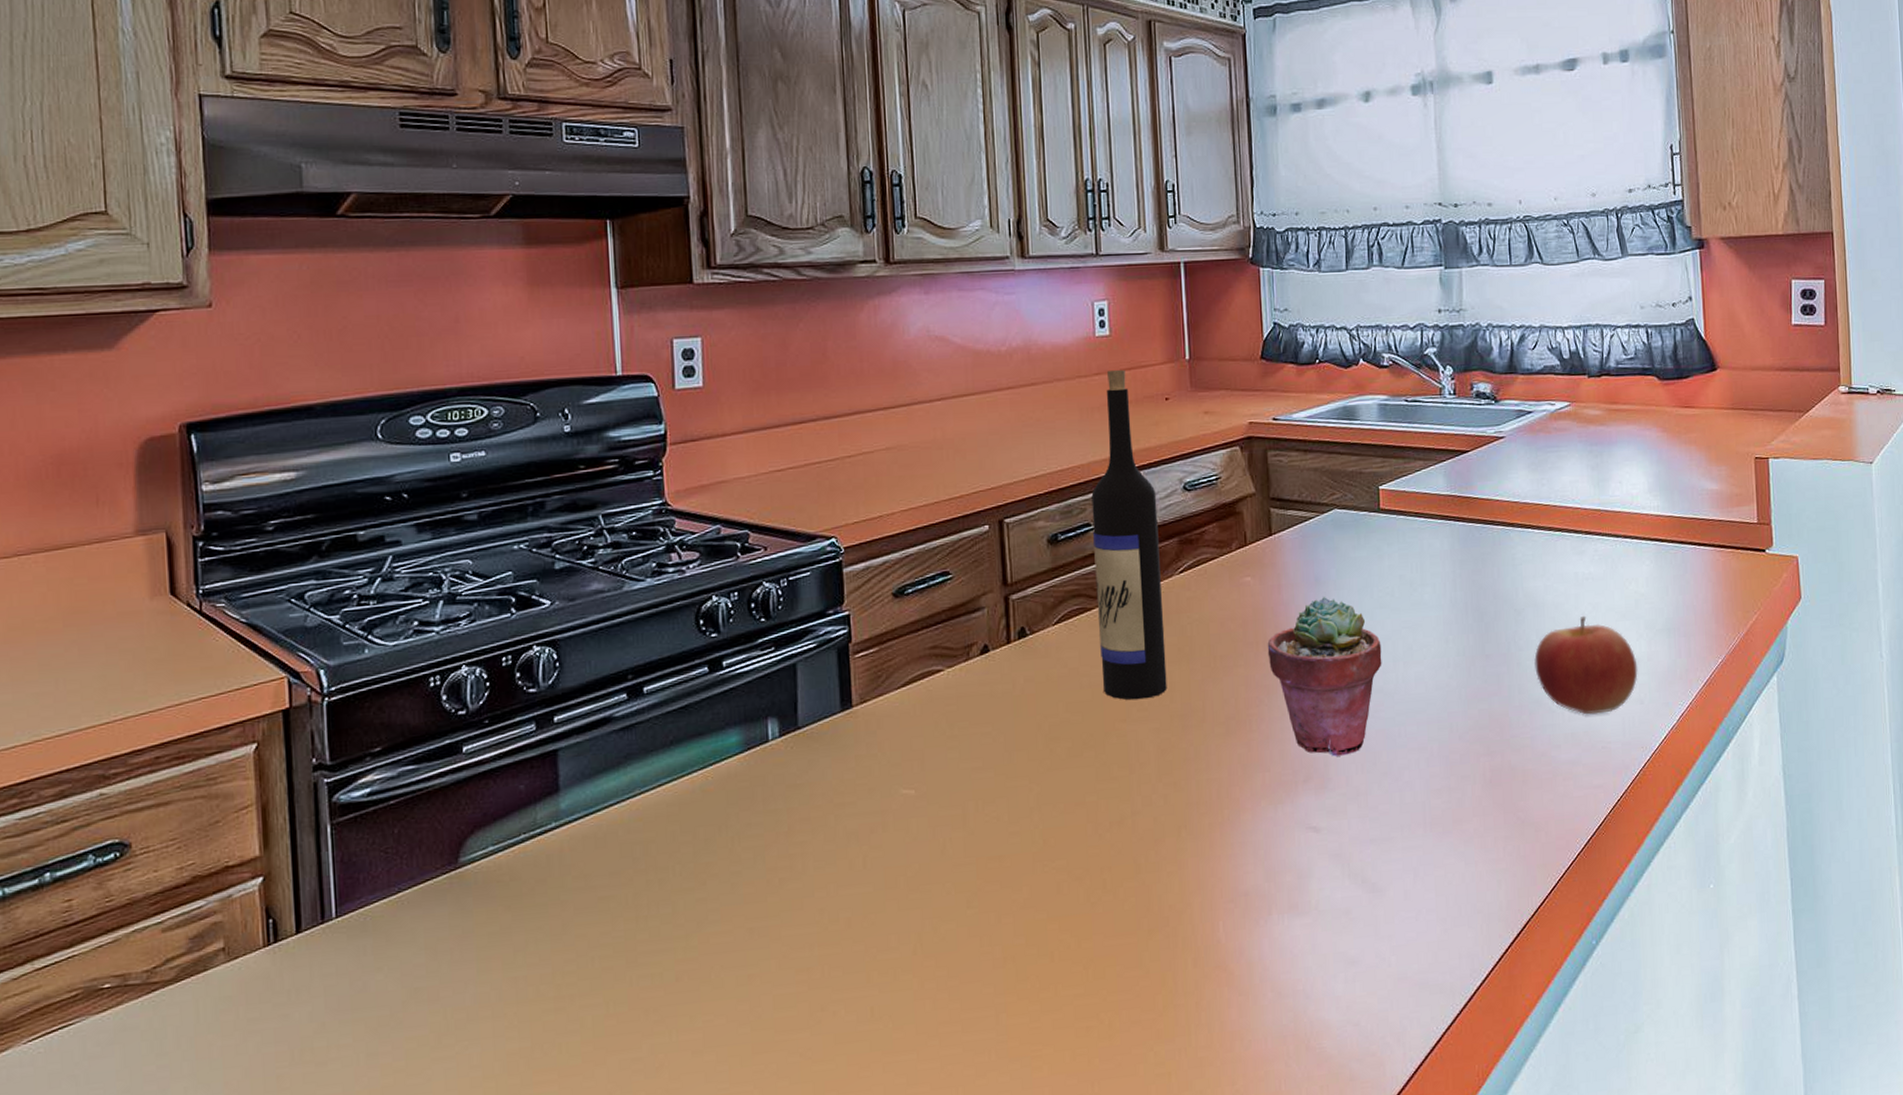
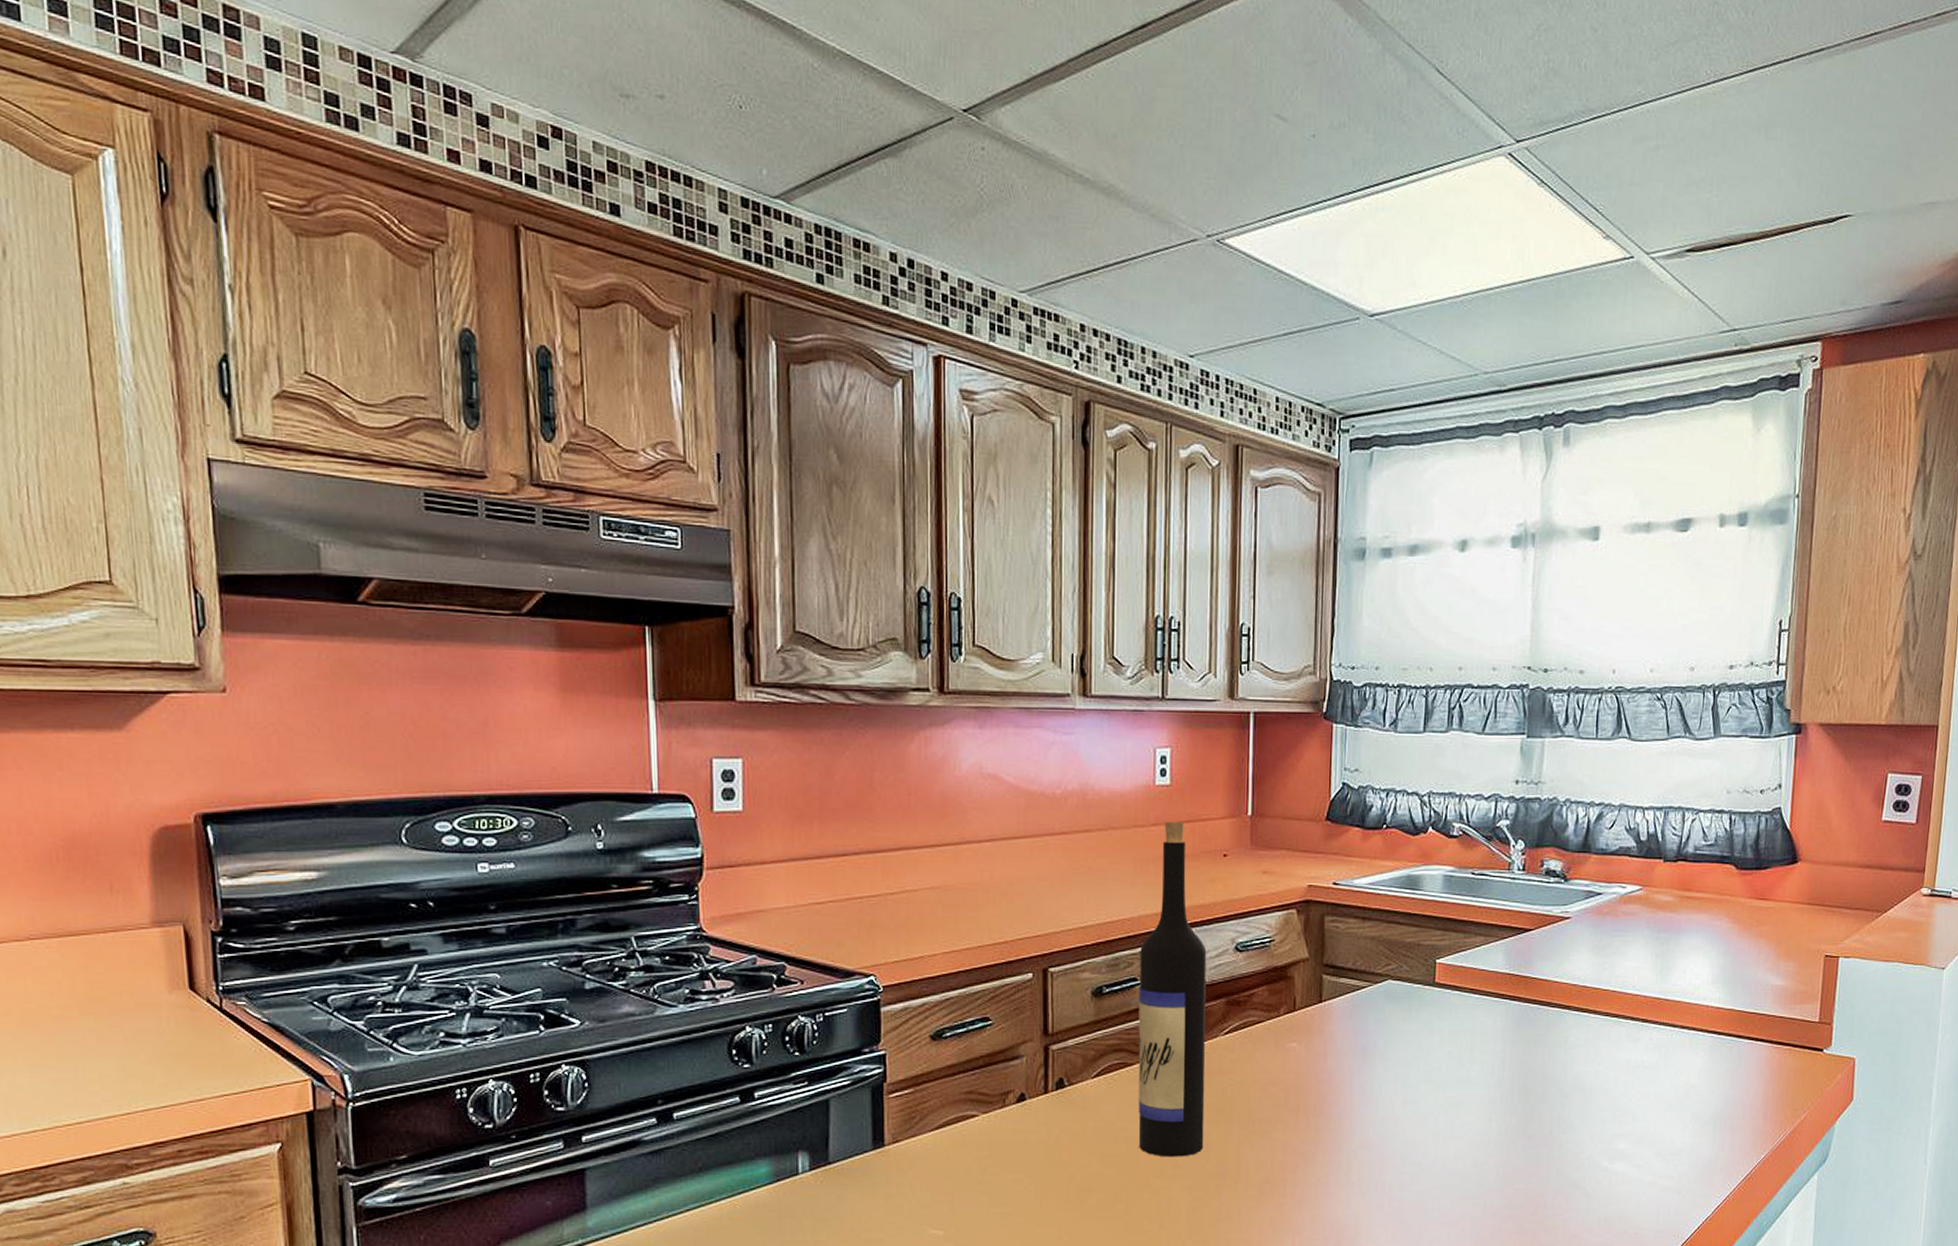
potted succulent: present [1267,596,1382,757] -> none [1307,1066,1423,1225]
apple: present [1534,615,1638,715] -> none [1575,1103,1679,1201]

